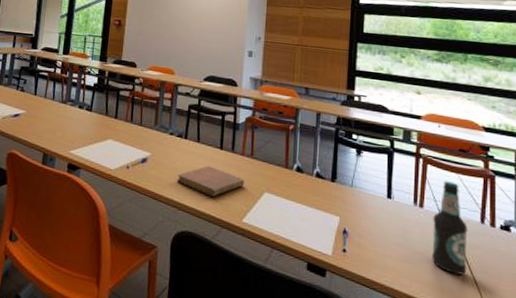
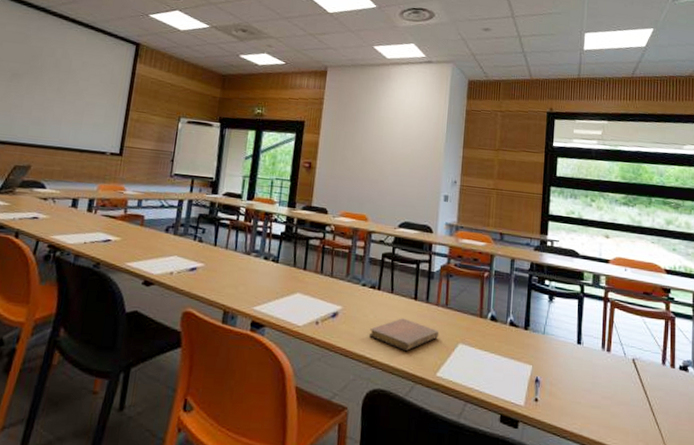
bottle: present [432,181,468,275] -> none [618,324,651,417]

